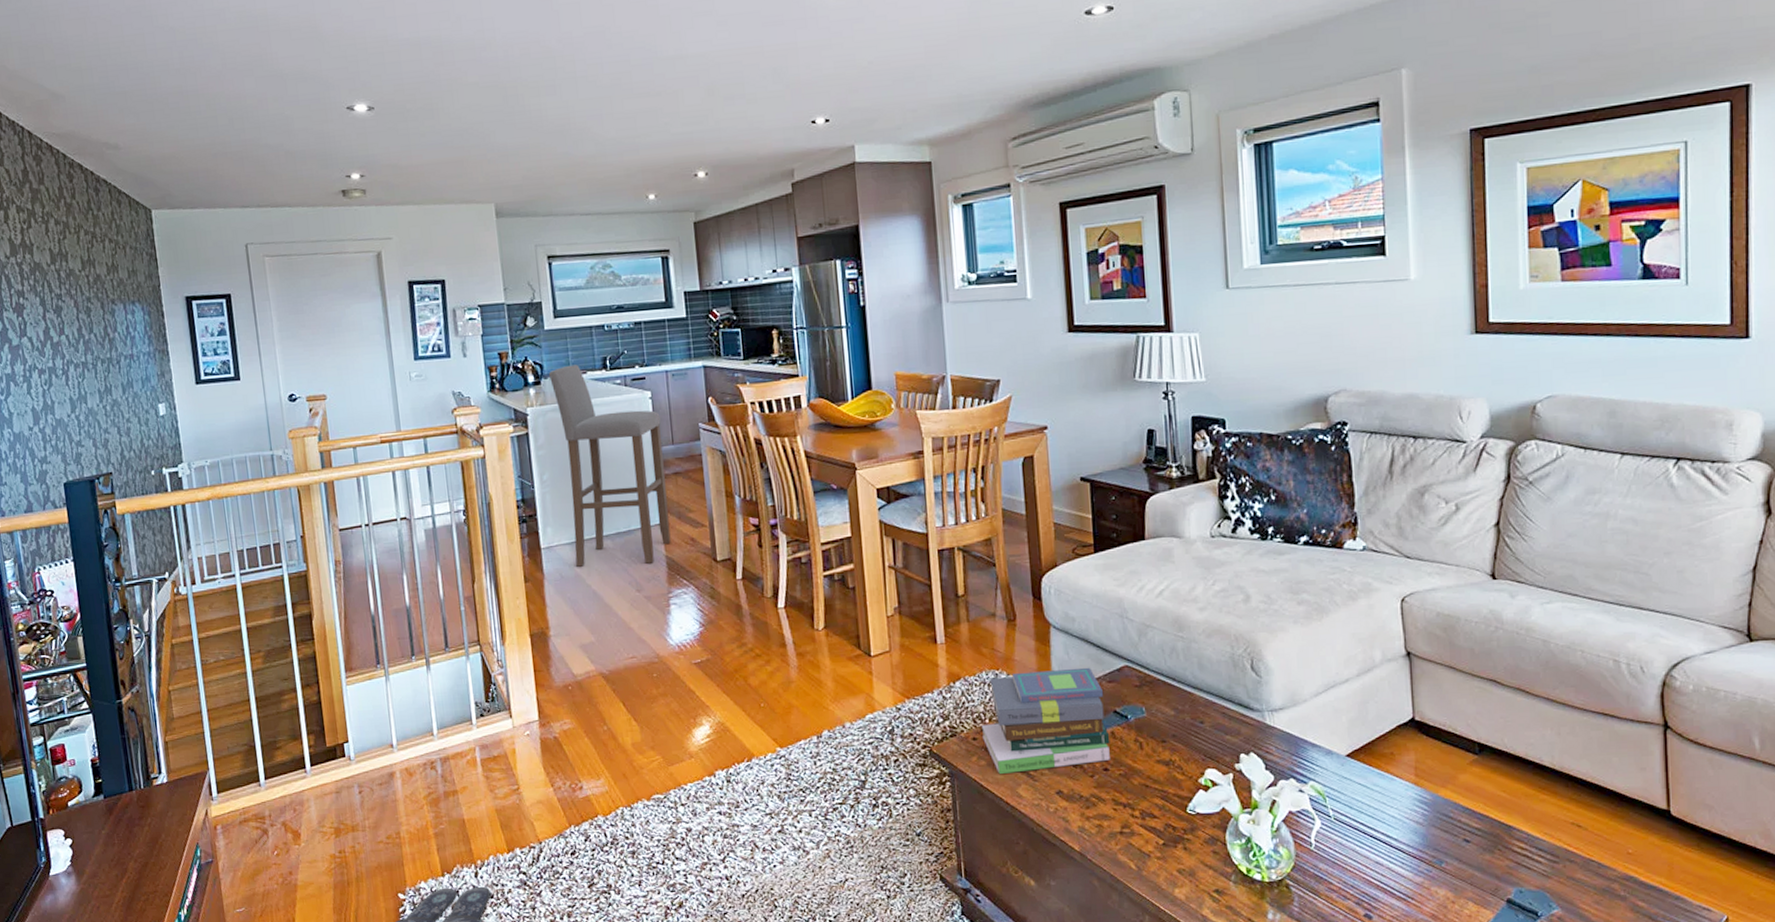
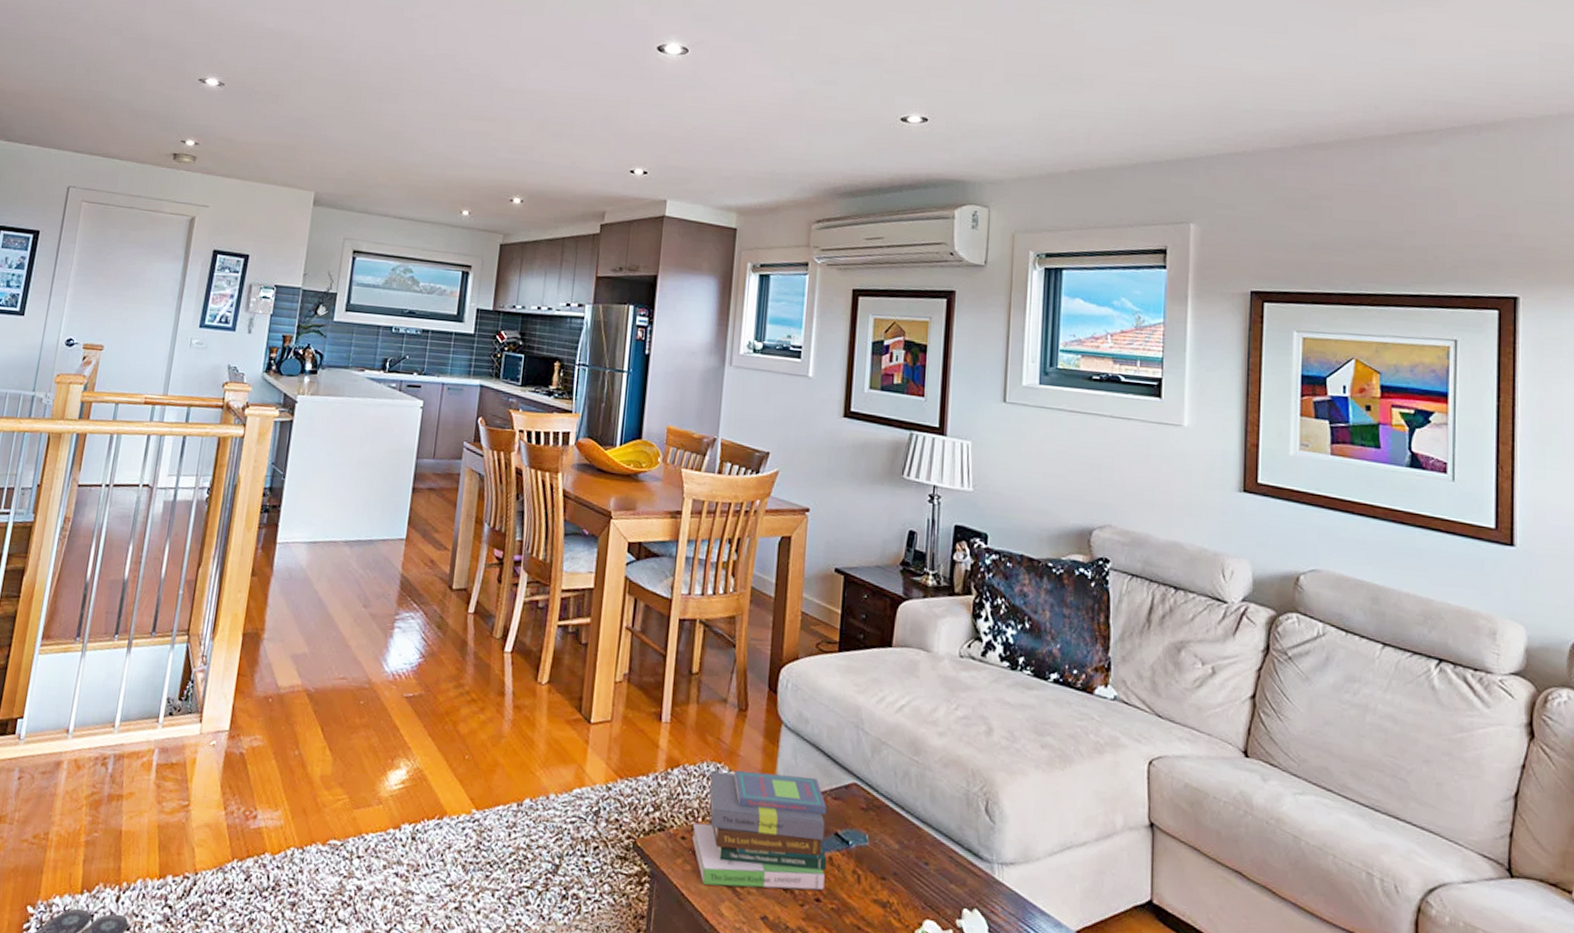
bar stool: present [549,364,671,567] -> none [308,360,427,579]

